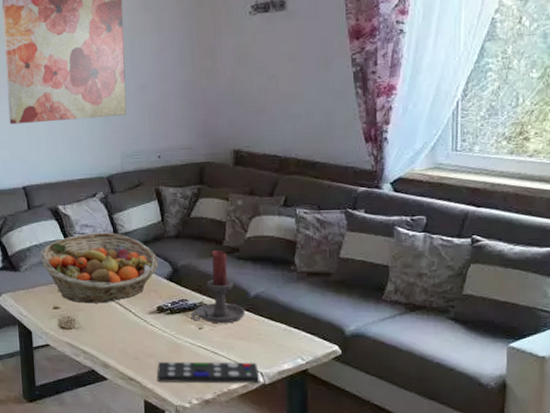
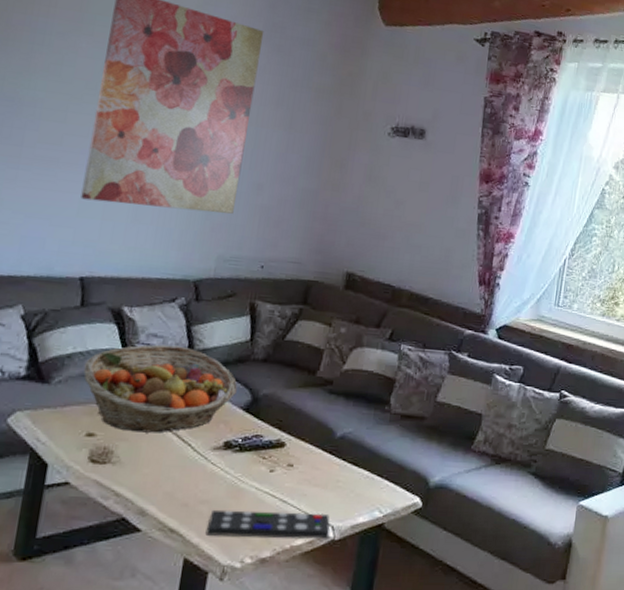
candle holder: present [192,250,246,324] -> none [264,381,328,467]

